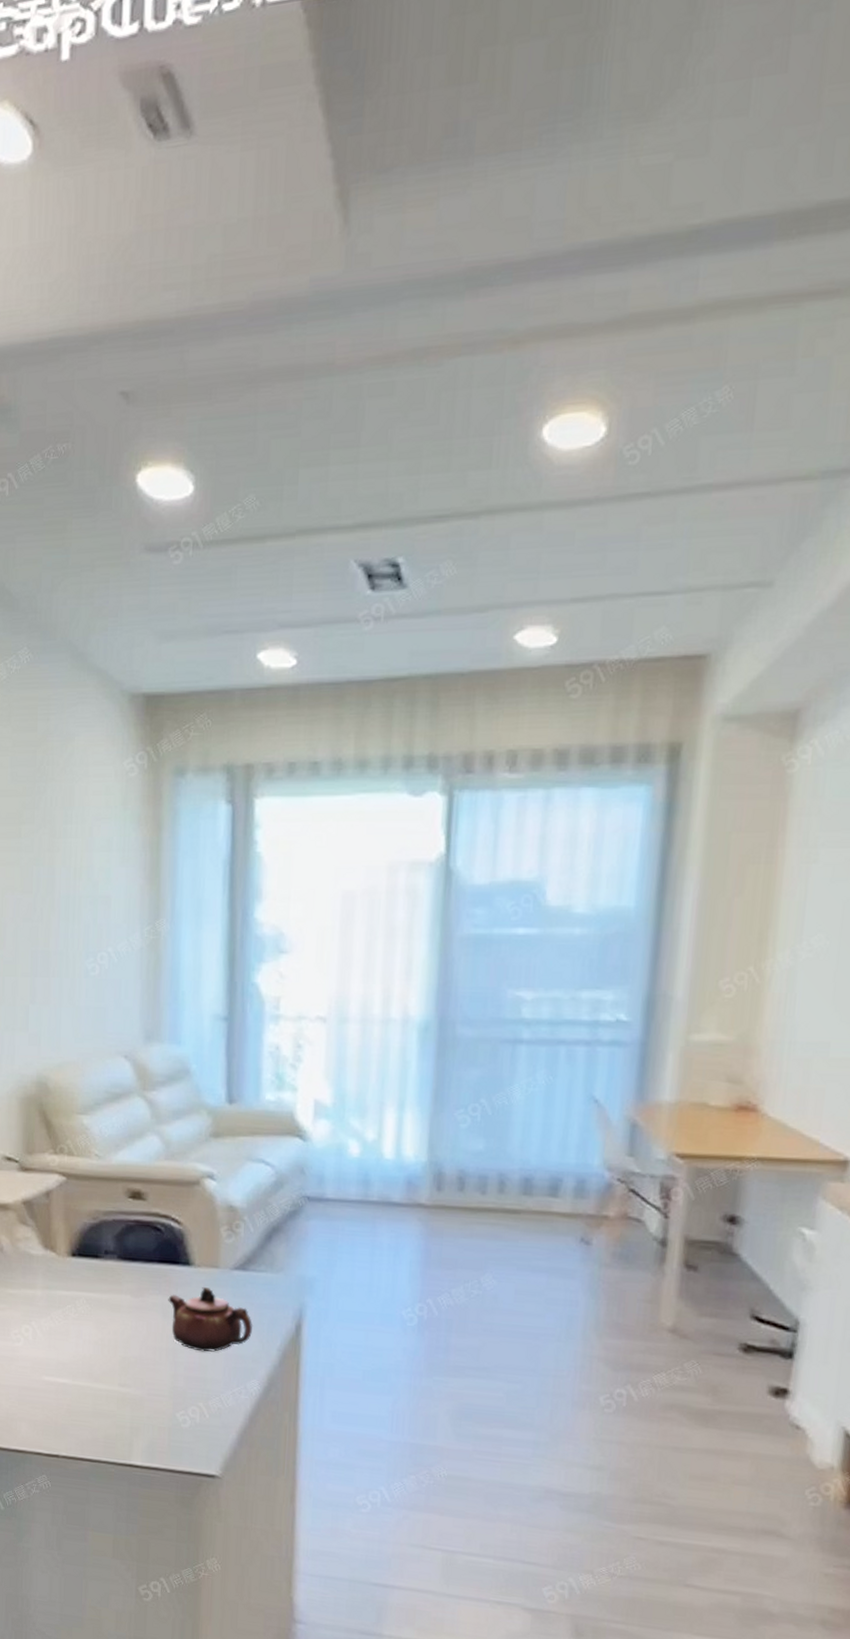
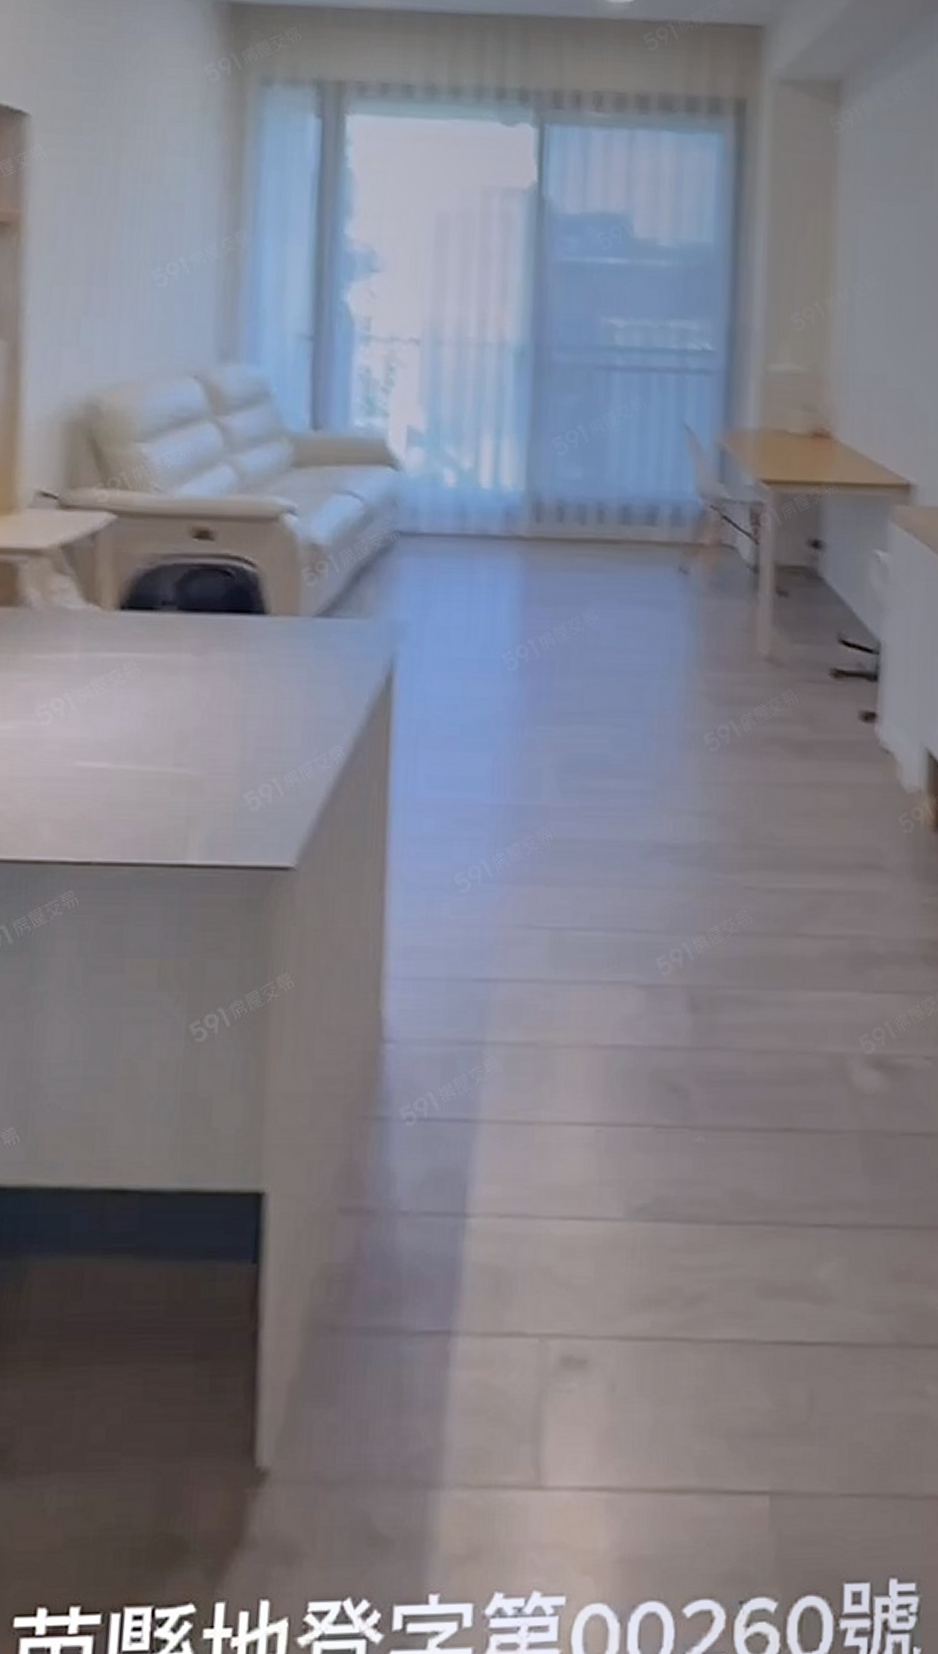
teapot: present [168,1286,253,1352] -> none [237,638,338,717]

